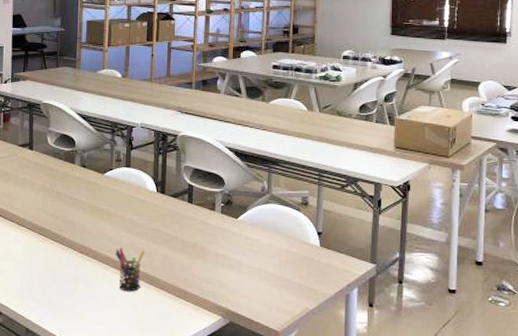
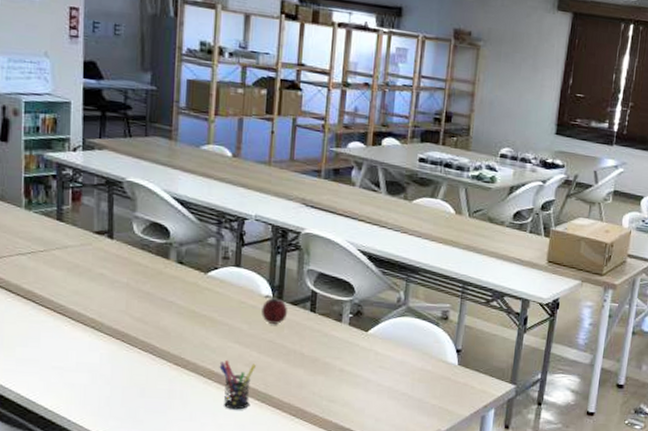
fruit: none [148,189,170,216] -> present [262,294,288,325]

